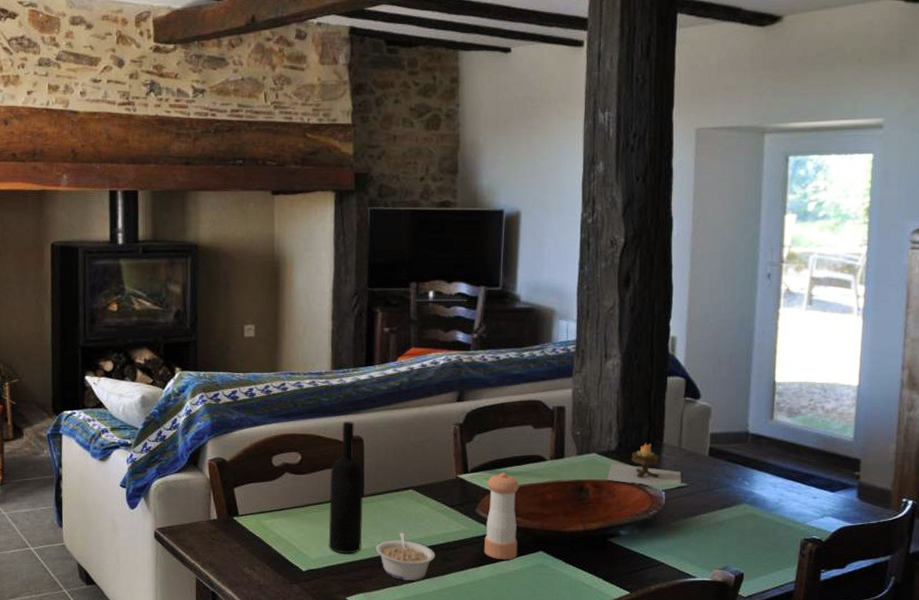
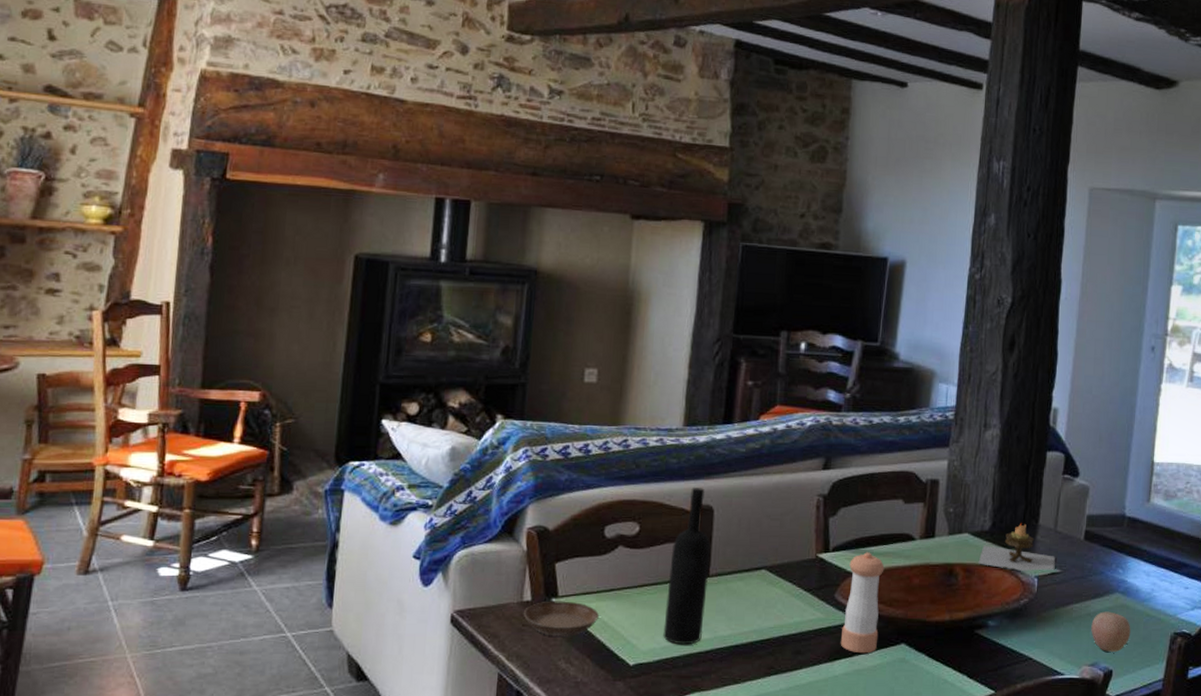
saucer: none [212,519,273,548] -> present [524,601,599,636]
legume: present [375,531,435,580] -> none [717,618,786,677]
apple: none [720,520,760,557] -> present [1091,611,1131,652]

